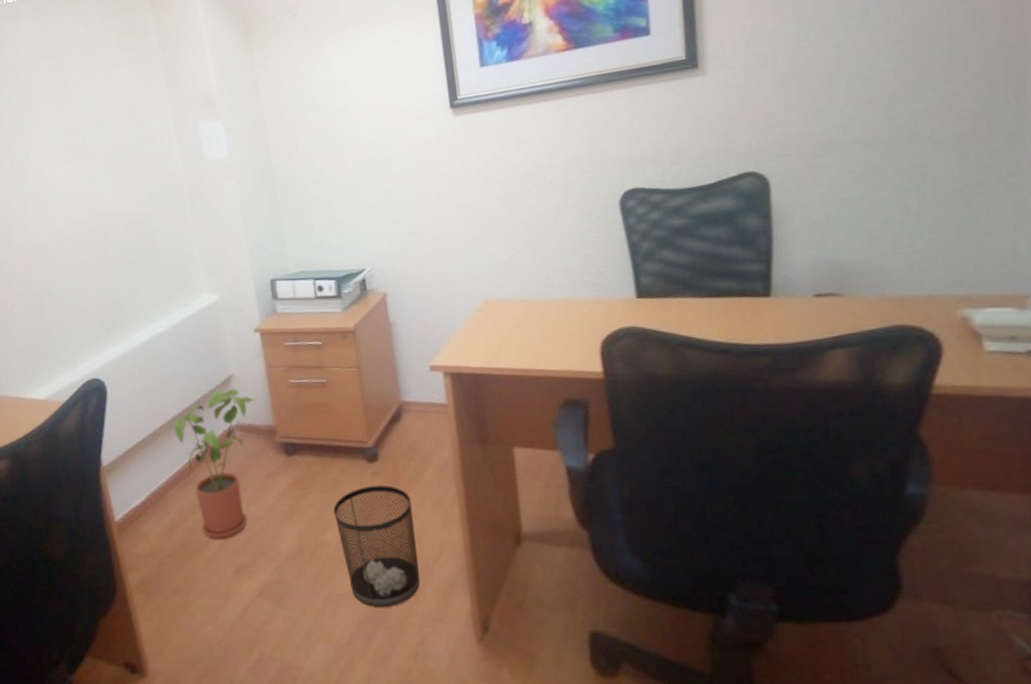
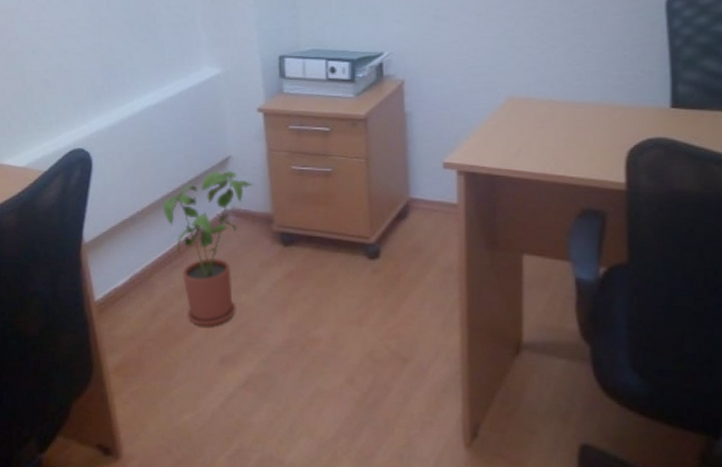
waste bin: present [333,485,420,607] -> none [328,284,413,407]

